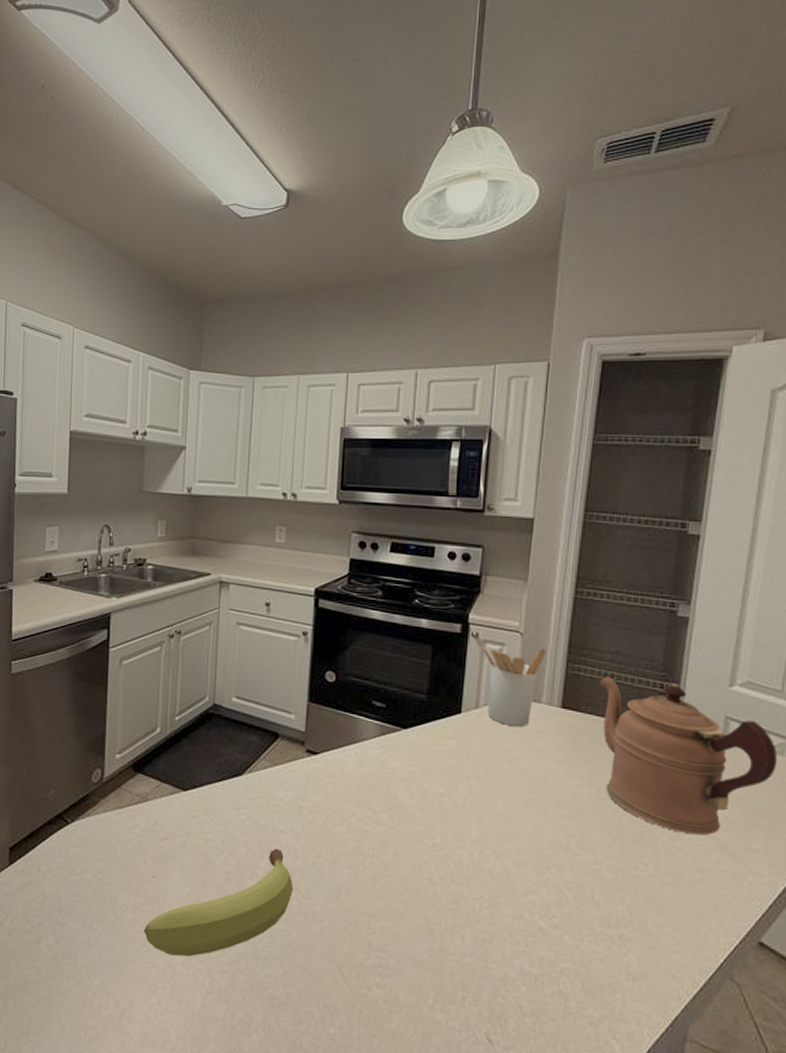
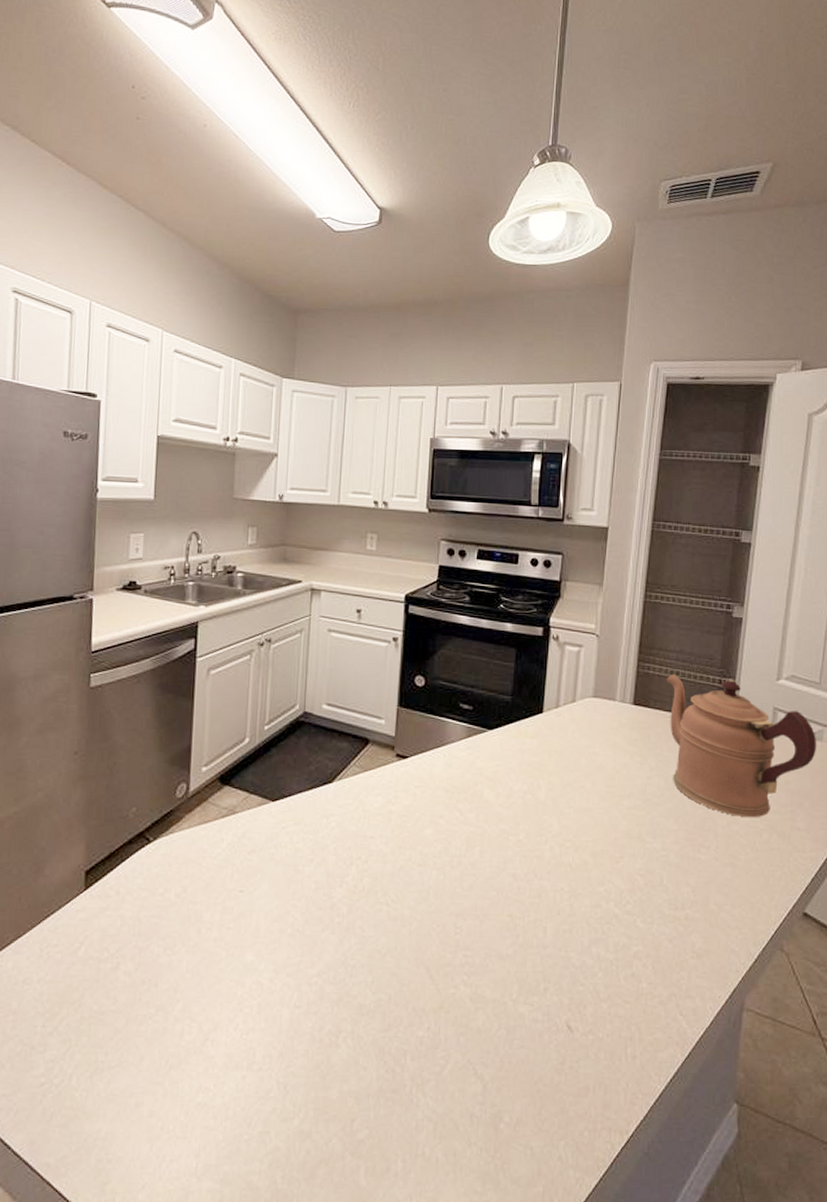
fruit: present [143,848,294,957] -> none [229,854,383,972]
utensil holder: present [482,645,546,727] -> none [561,647,620,724]

